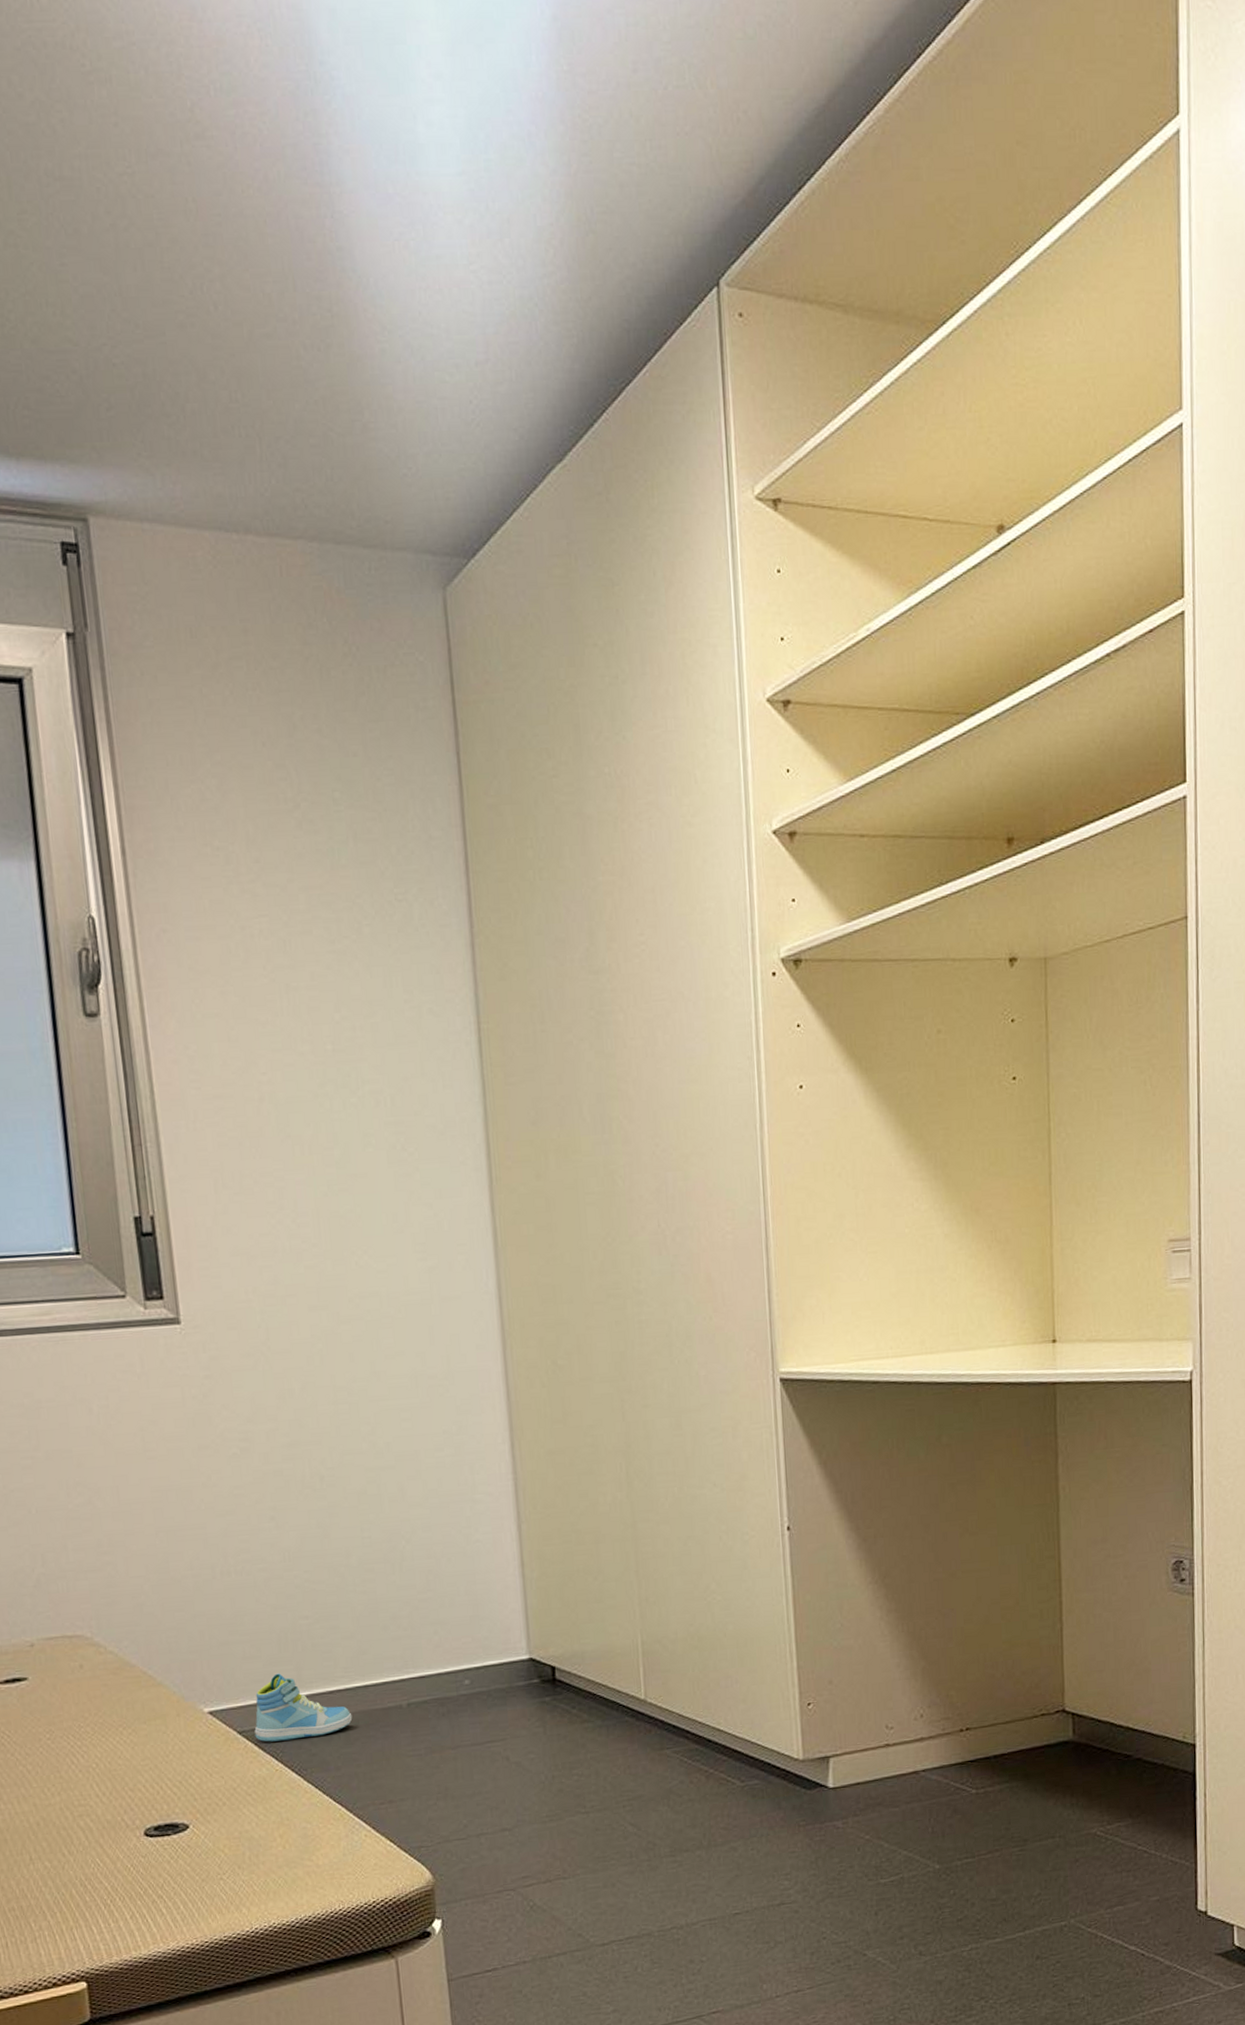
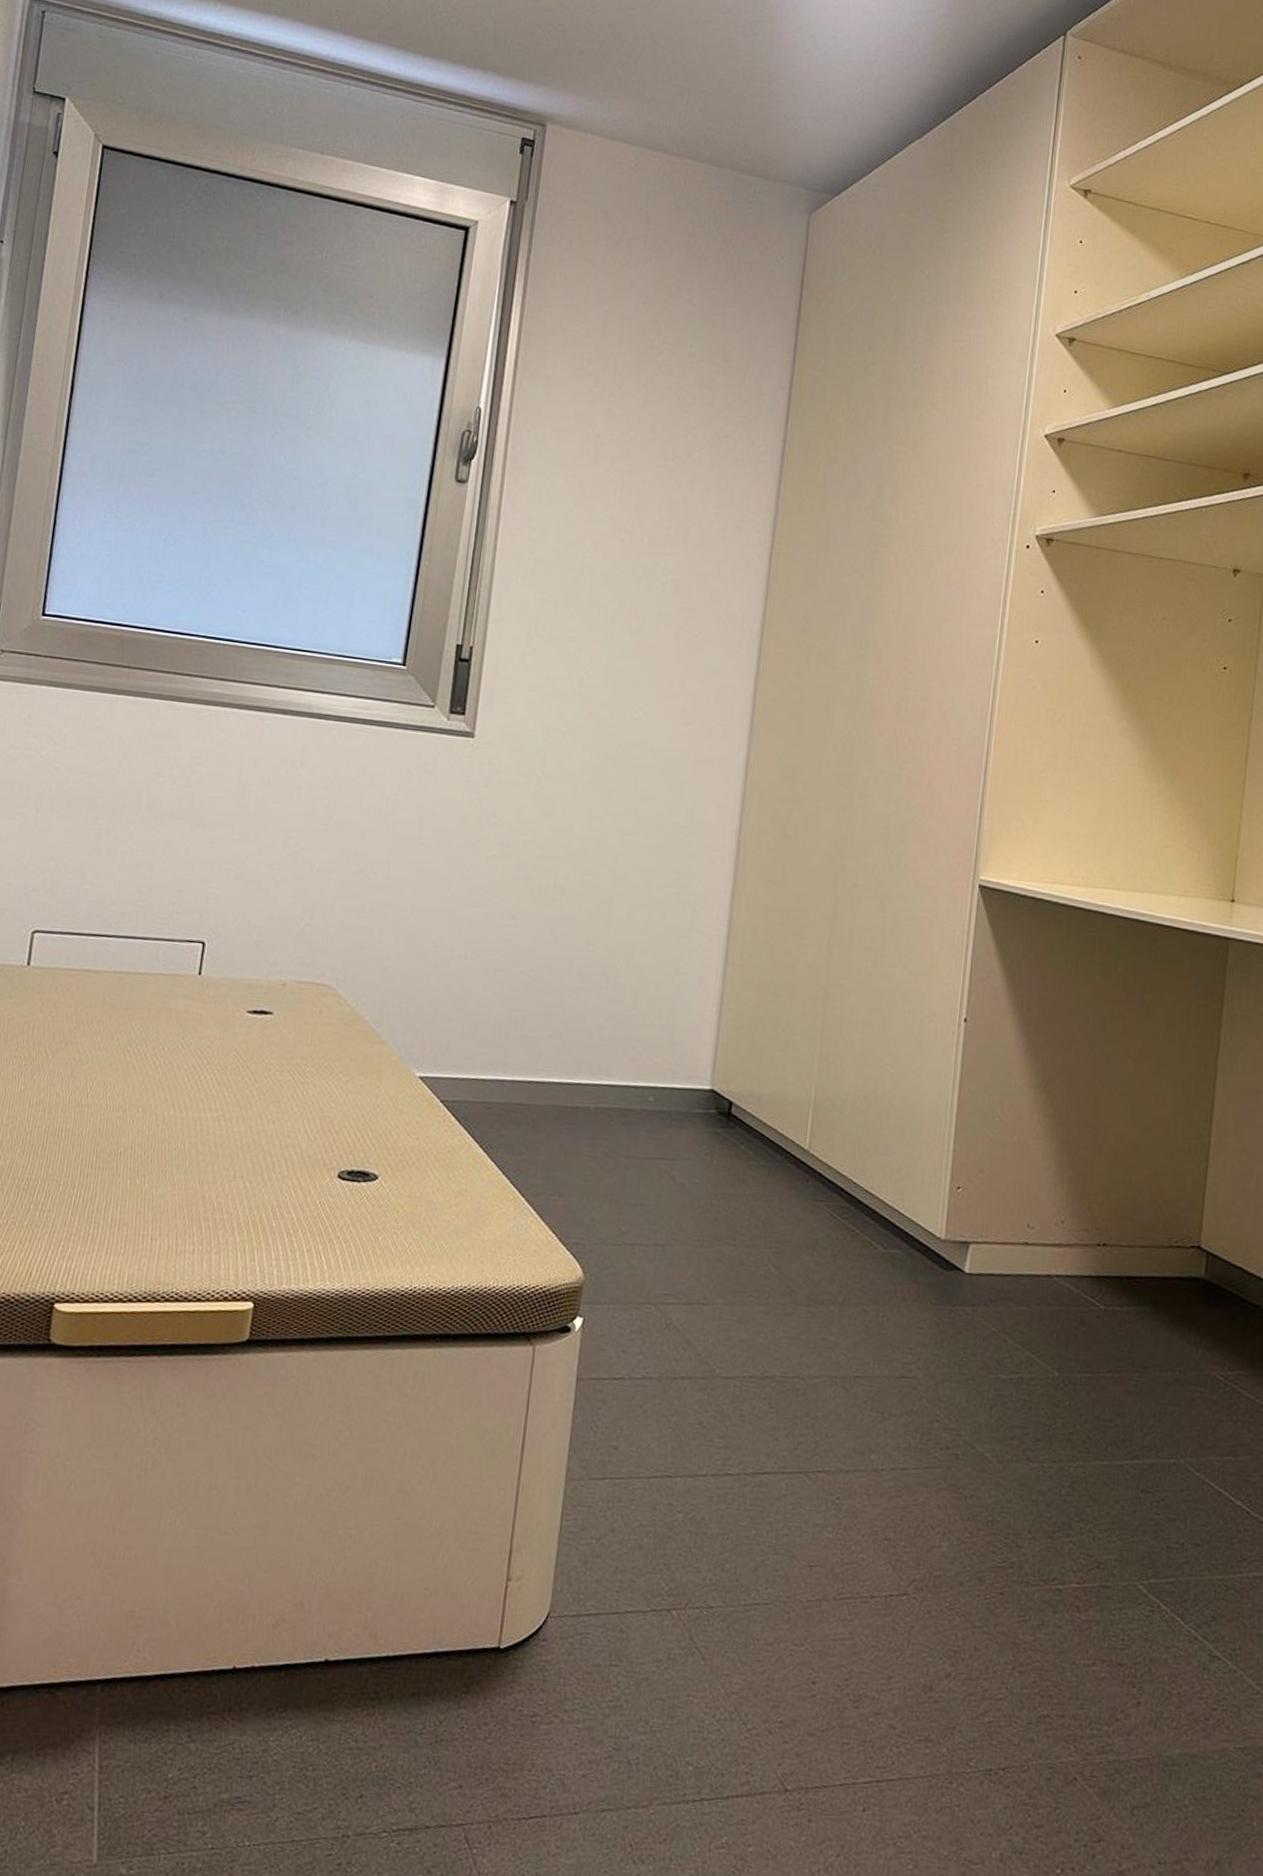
sneaker: present [254,1673,353,1742] -> none [454,1055,544,1120]

